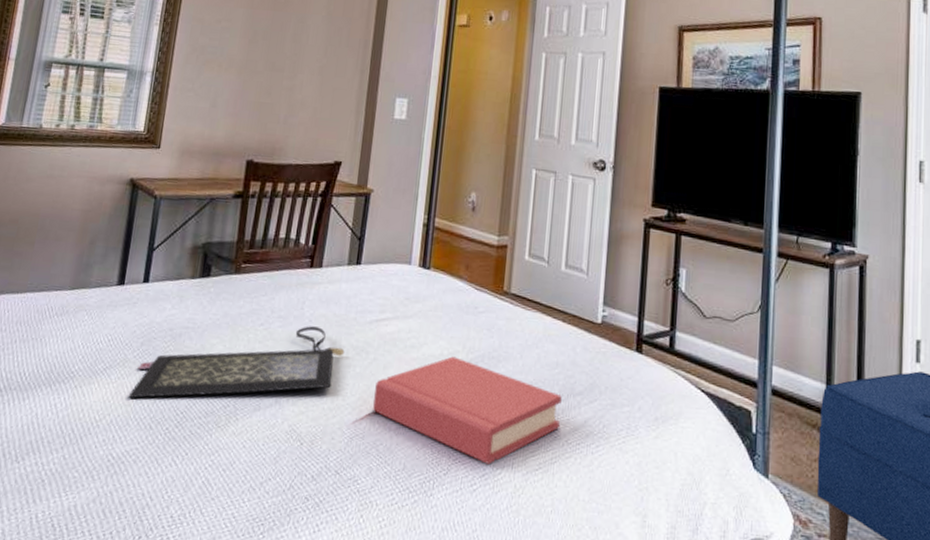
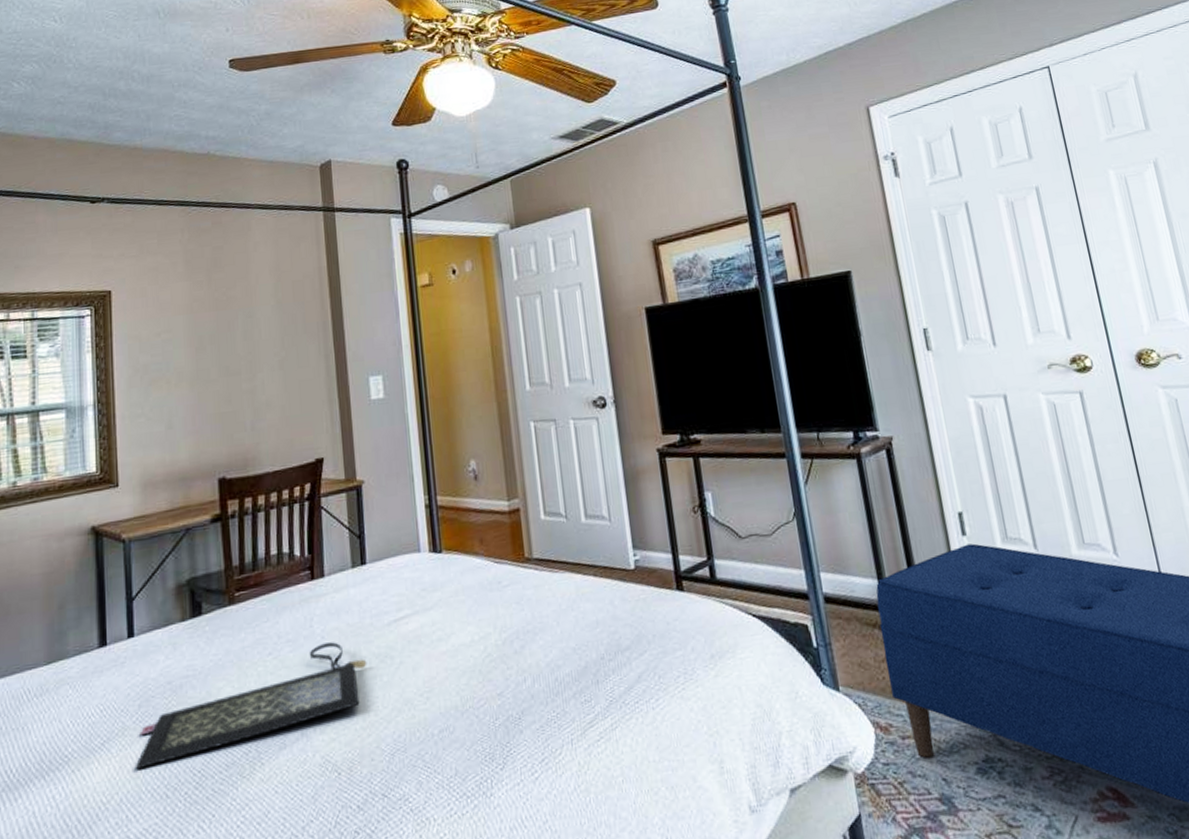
hardback book: present [373,356,562,465] -> none [408,640,613,748]

